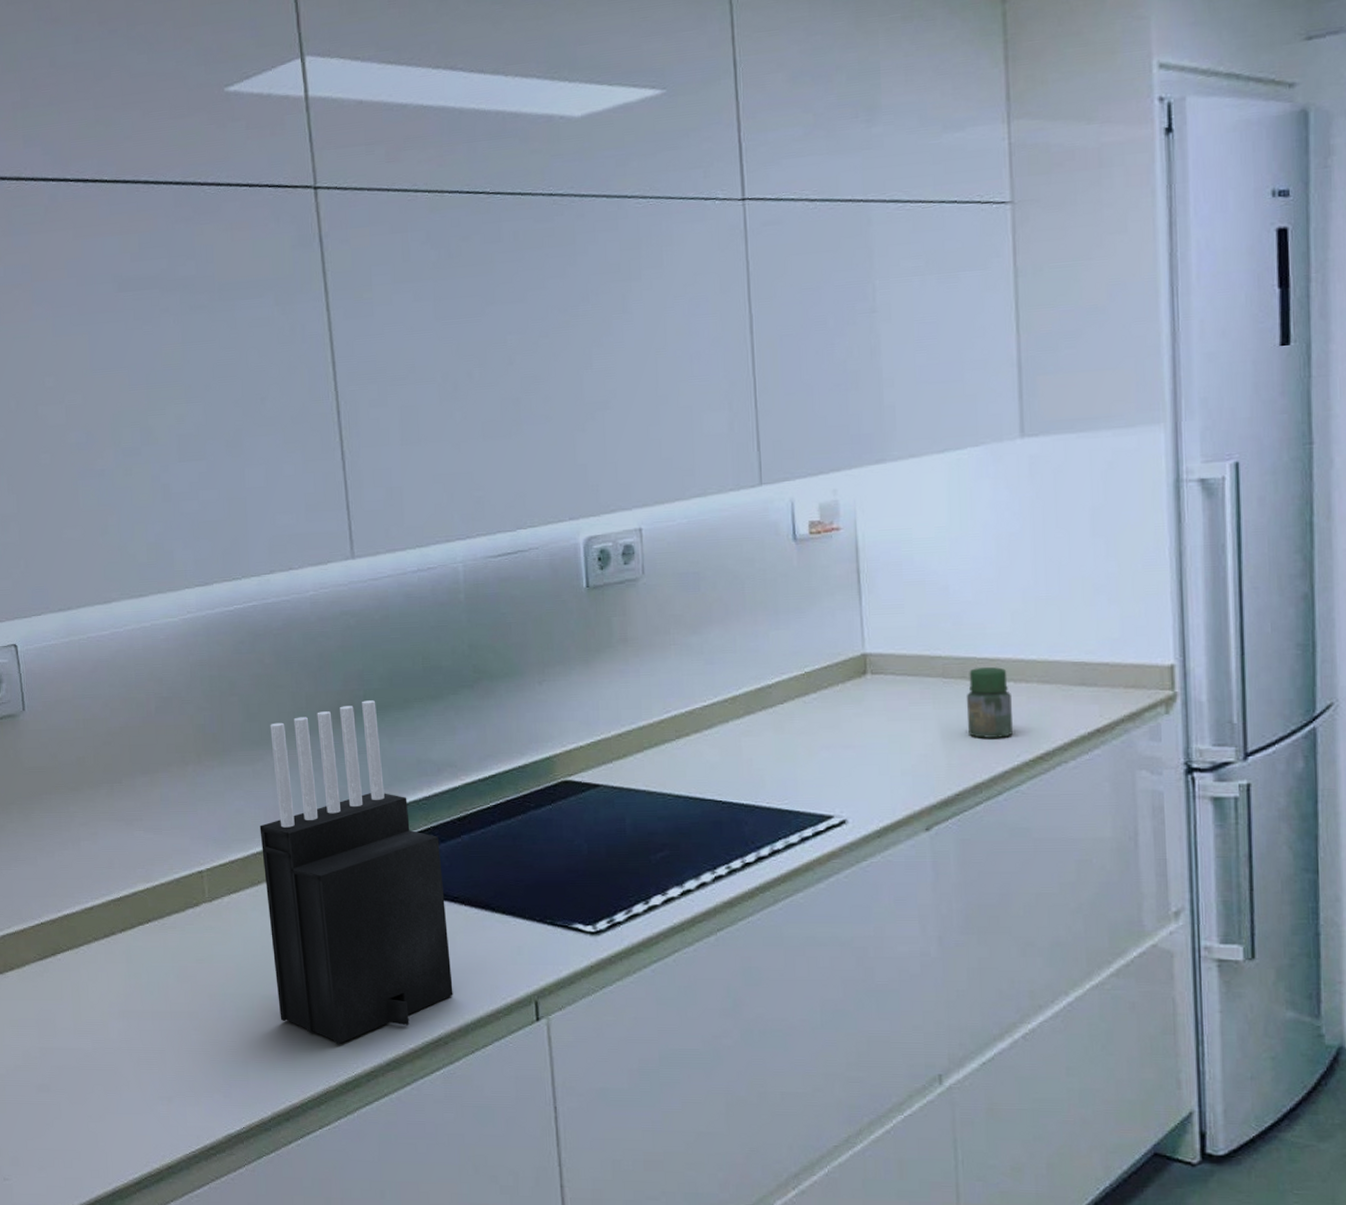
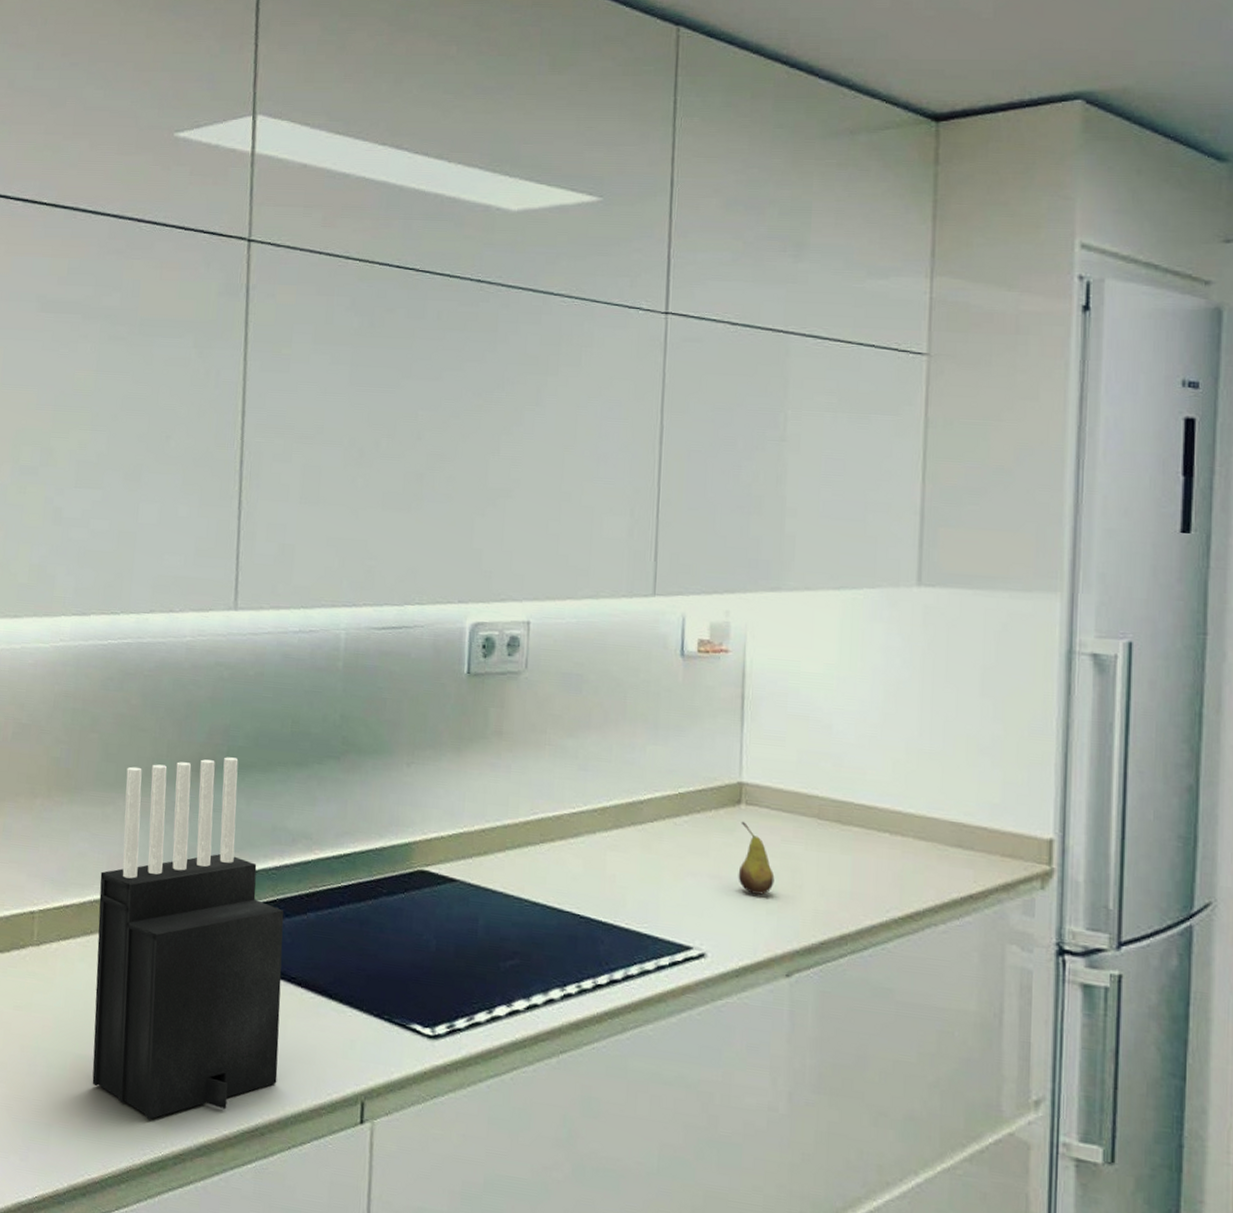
fruit: none [868,690,906,758] -> present [738,821,775,895]
jar: present [966,667,1013,739] -> none [838,813,886,890]

